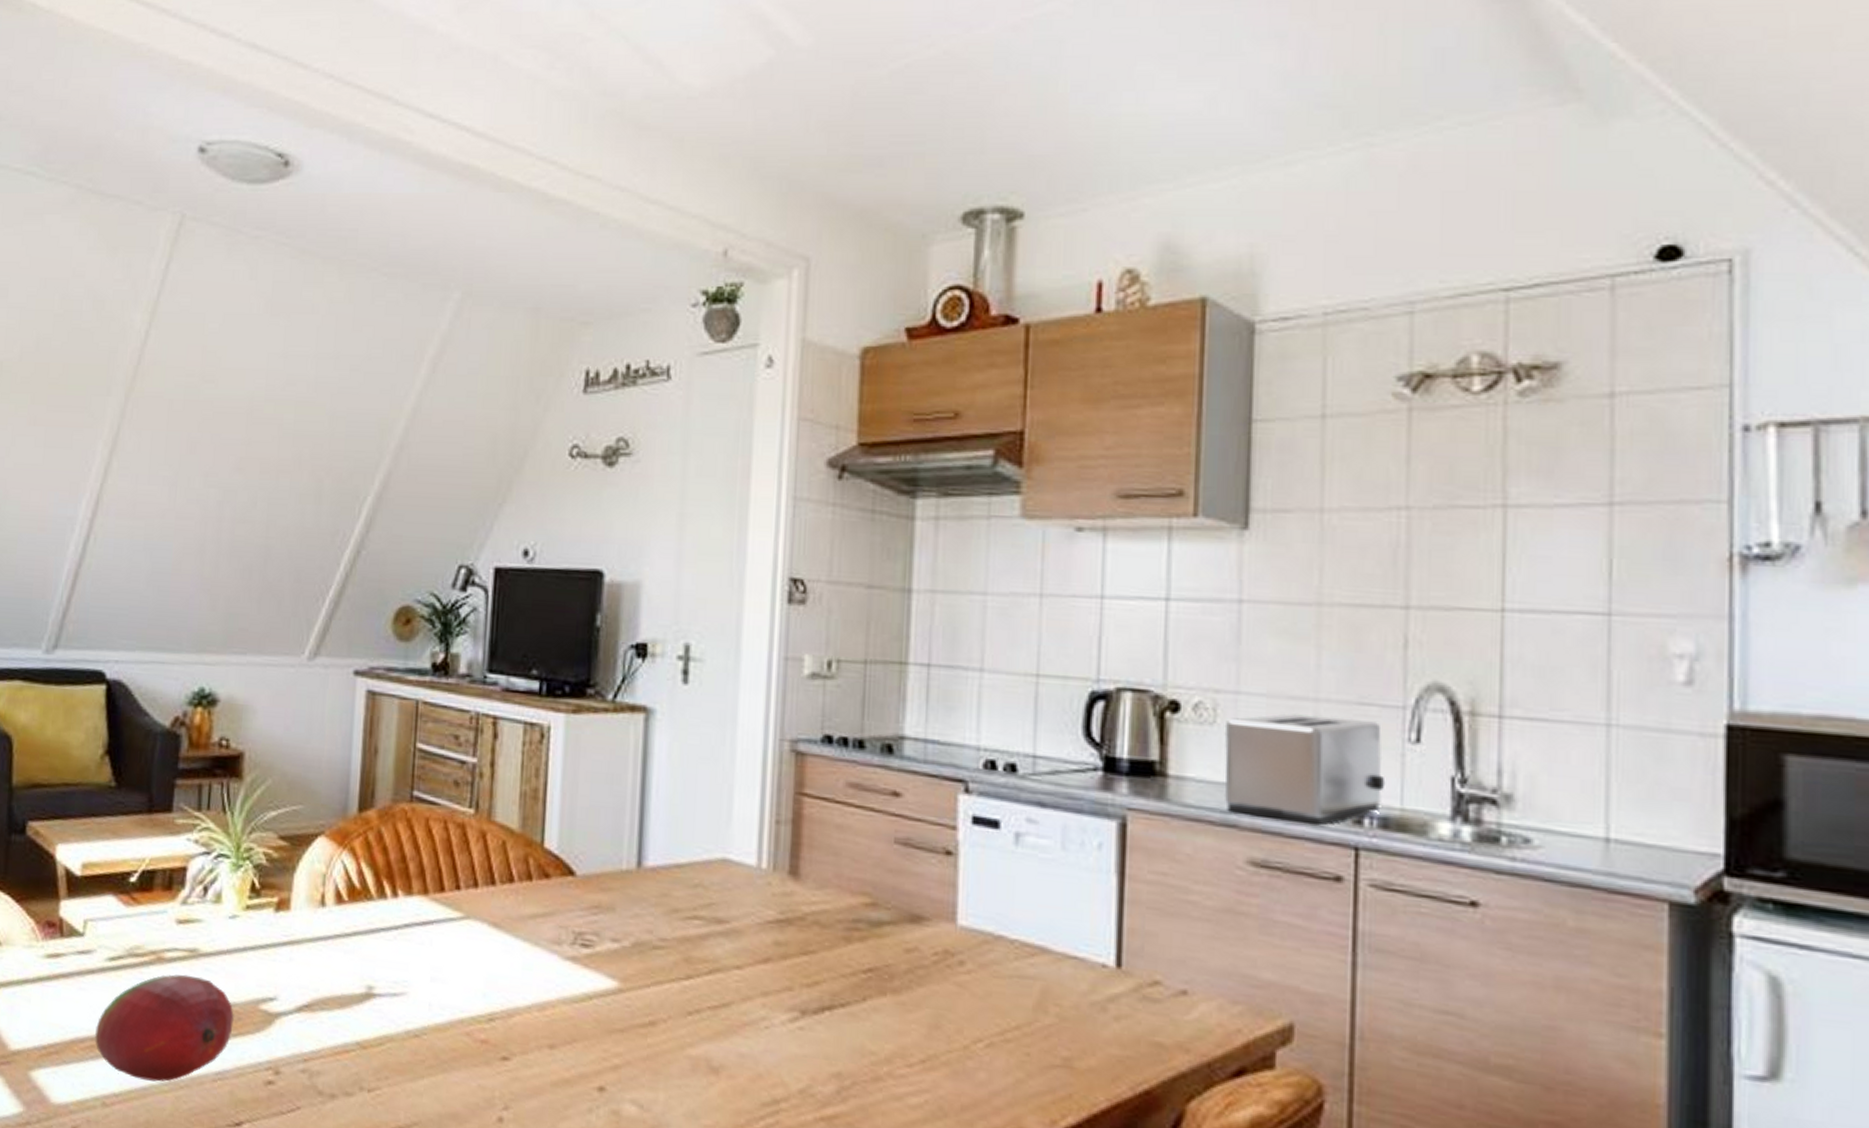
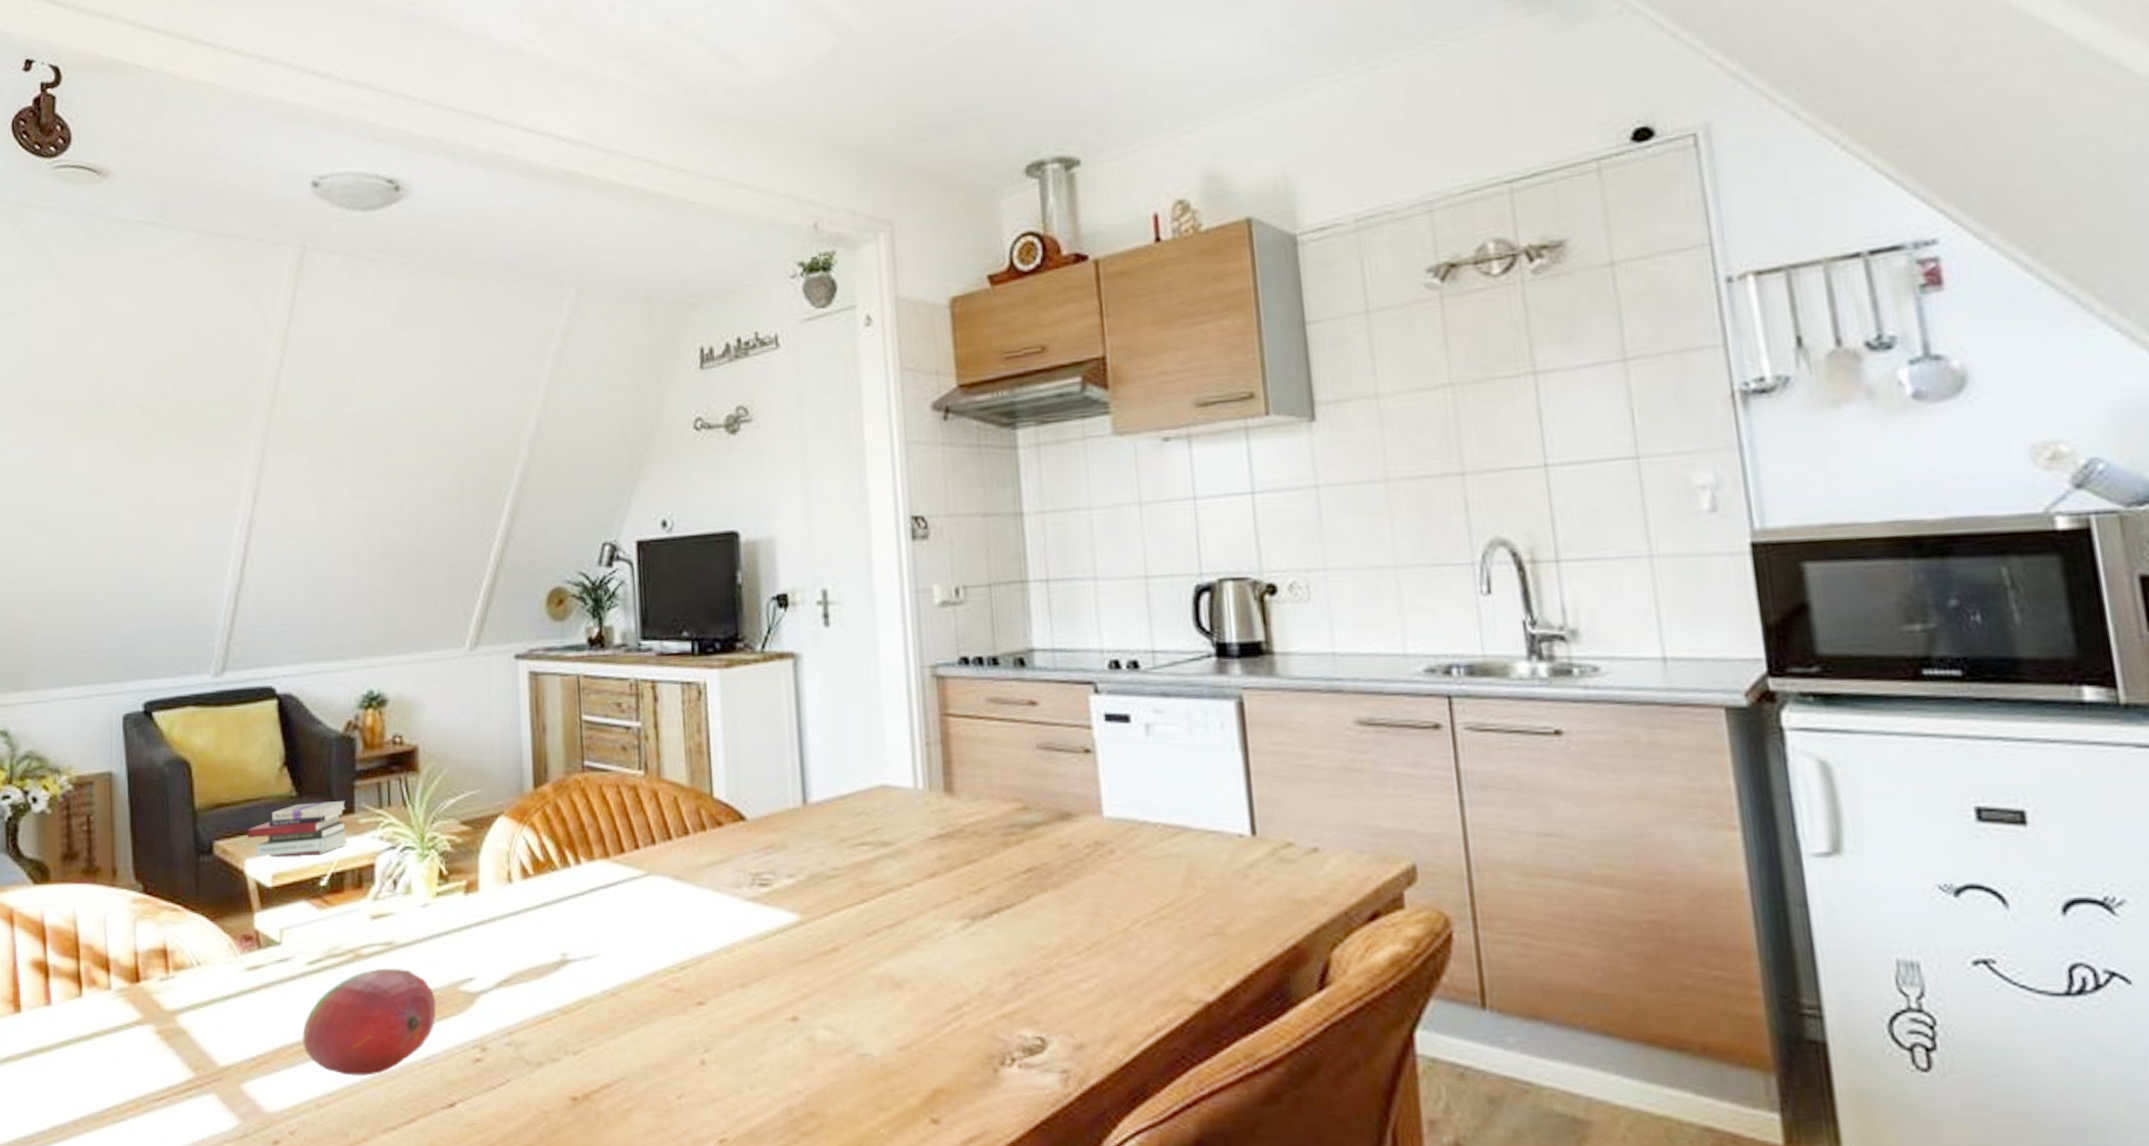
books: none [61,795,164,851] -> present [247,800,348,858]
toaster: present [1224,714,1386,826] -> none [1318,580,1466,681]

